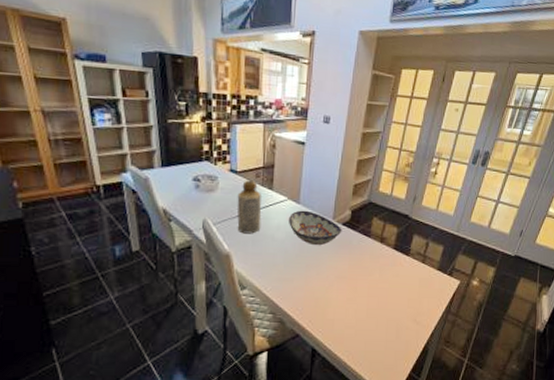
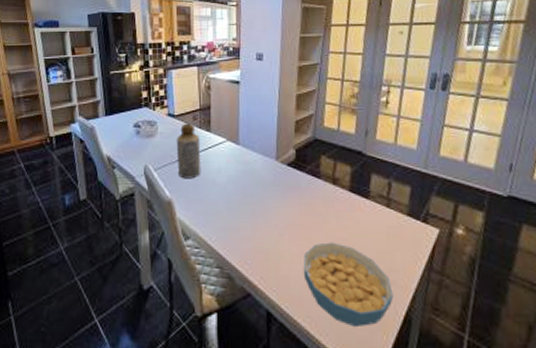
decorative bowl: present [289,210,342,246] -> none [229,151,288,190]
cereal bowl: none [346,291,417,357] -> present [303,242,394,327]

